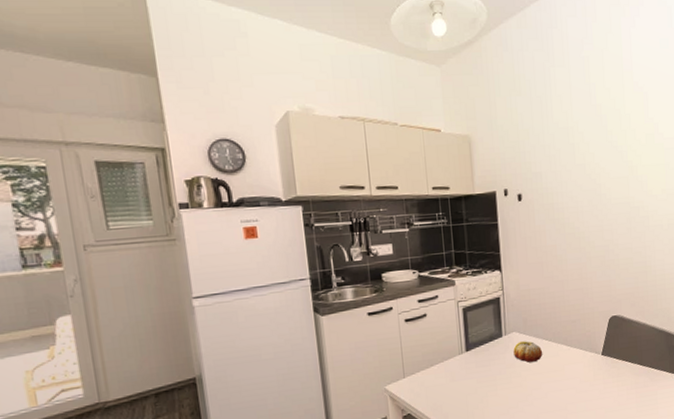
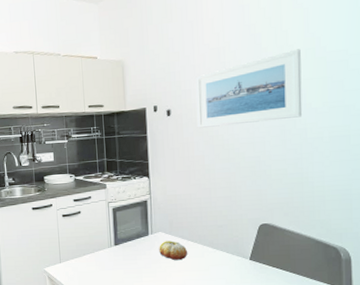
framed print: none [546,134,645,215] -> present [196,49,303,128]

